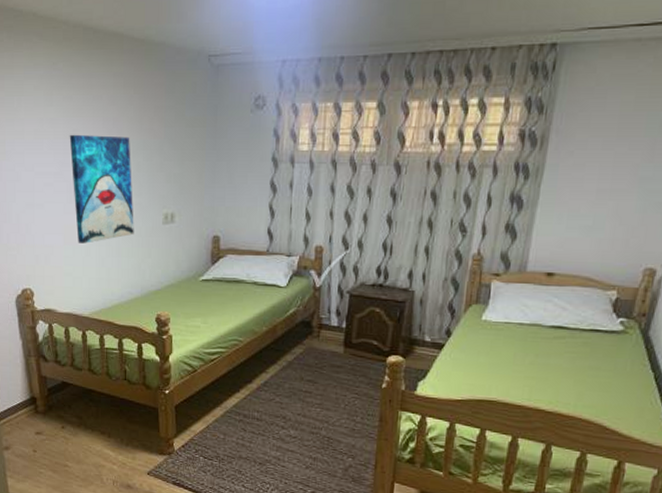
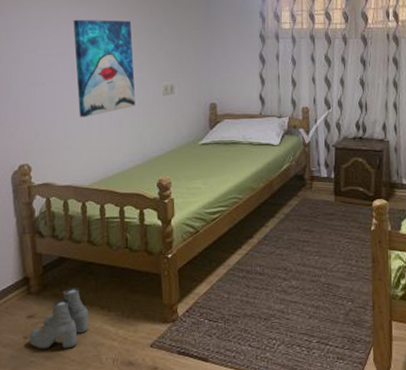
boots: none [38,411,90,466] -> present [29,288,89,350]

